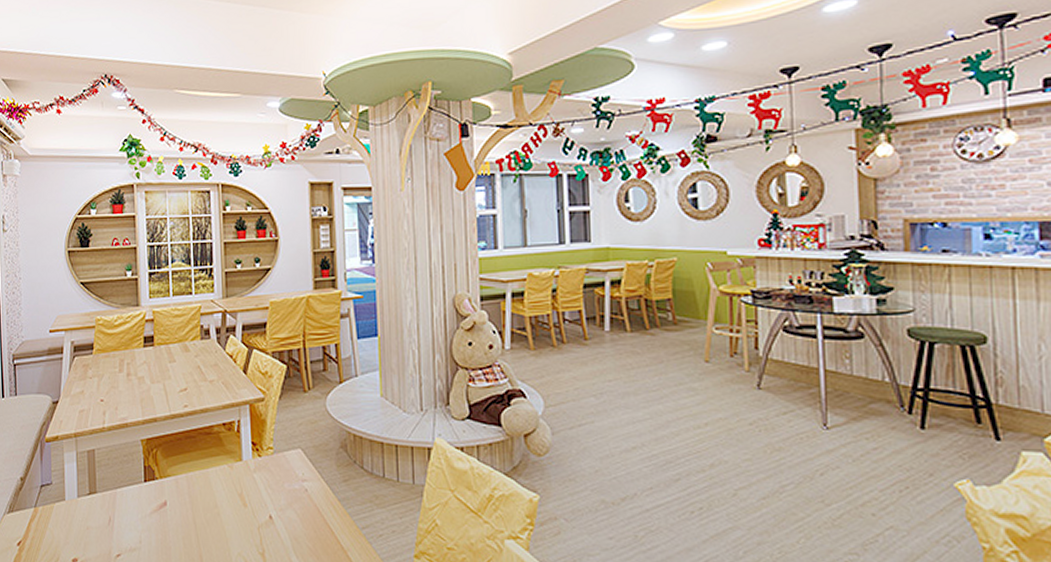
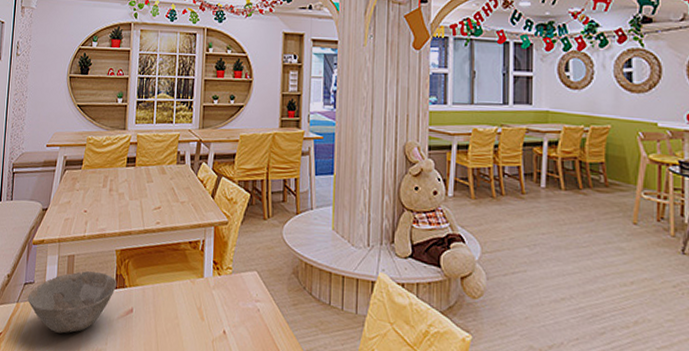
ceramic bowl: none [46,466,146,536] -> present [28,271,117,334]

